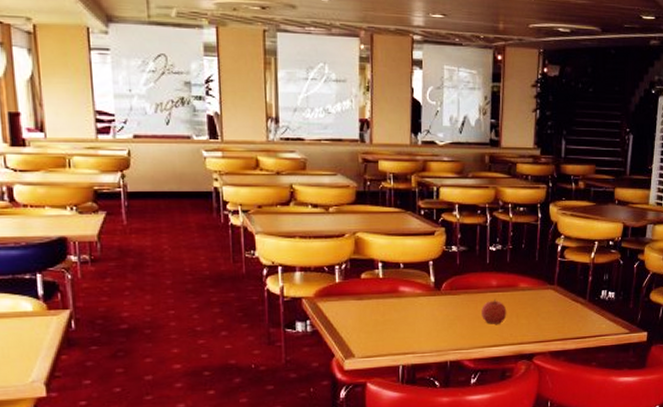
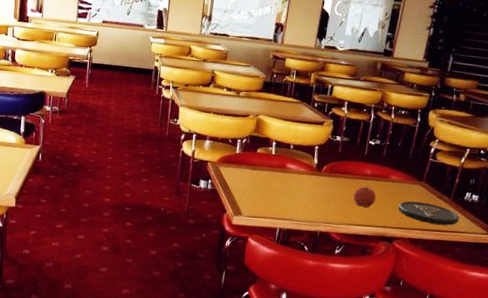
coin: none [533,308,599,331] -> present [398,201,460,225]

